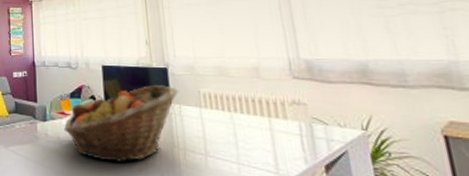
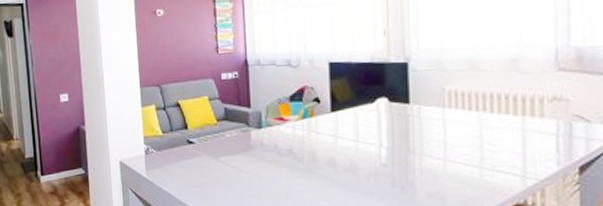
fruit basket: present [64,85,179,162] -> none [282,83,420,170]

